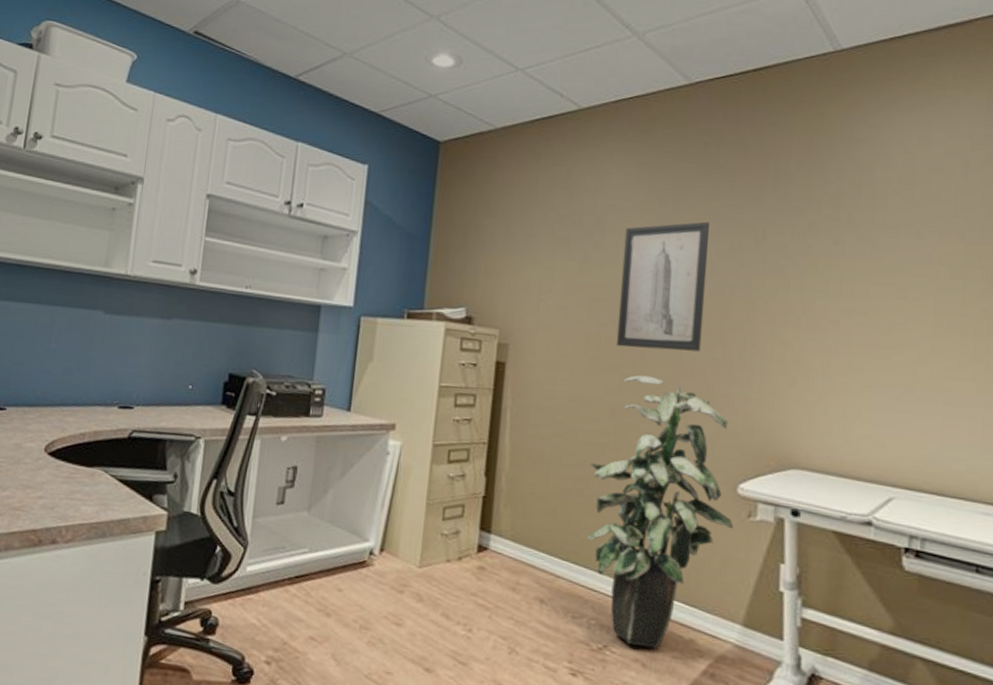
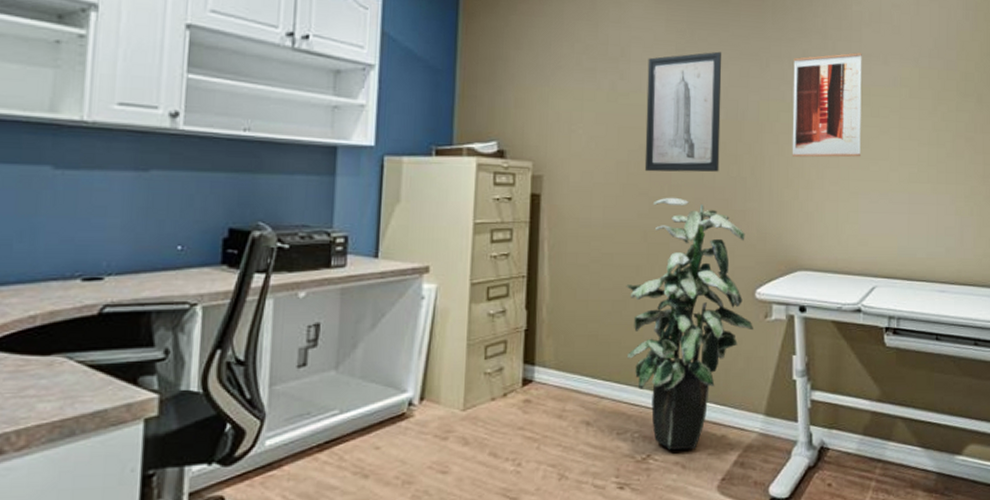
wall art: none [789,224,887,345] -> present [792,52,862,158]

